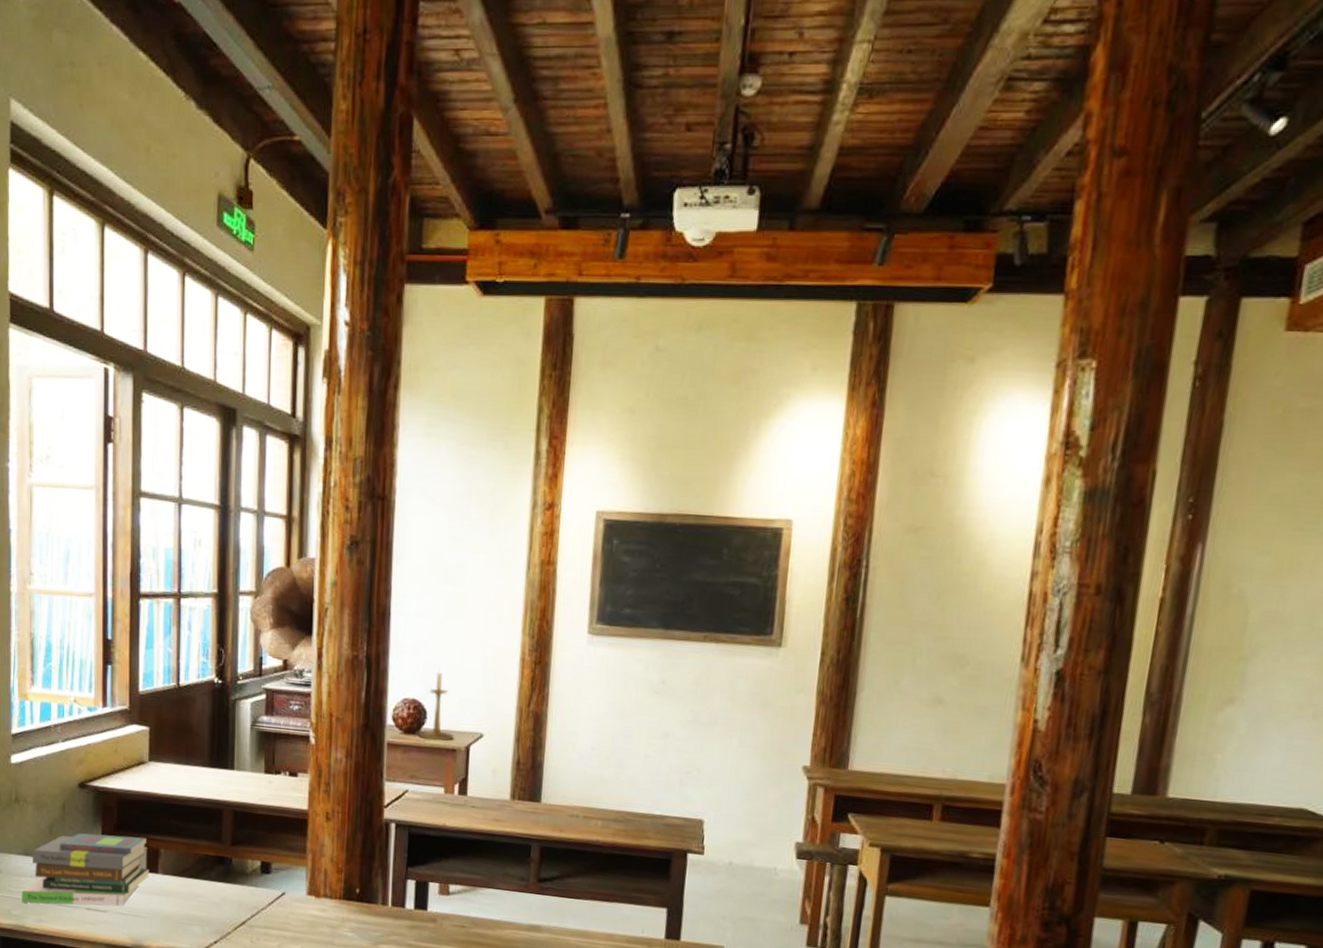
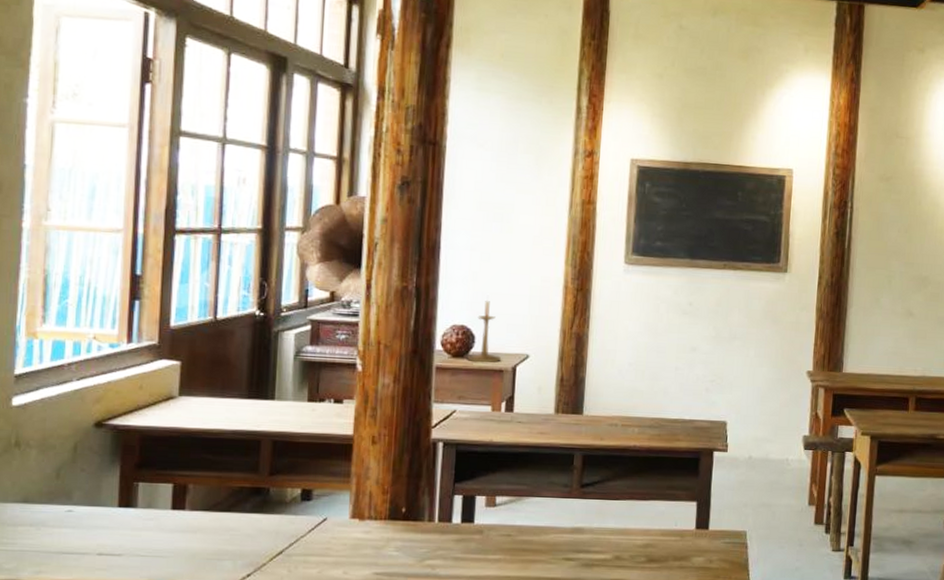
books: present [22,833,149,906] -> none [17,473,175,554]

